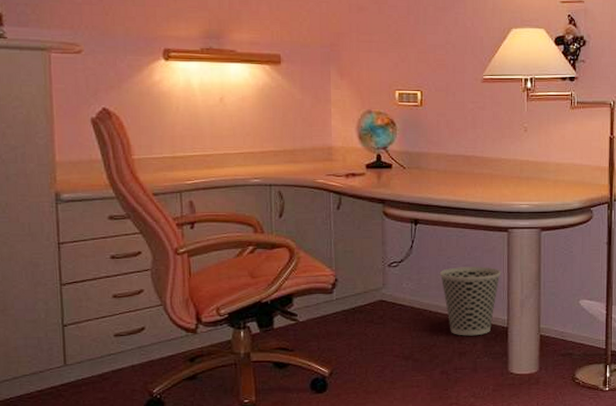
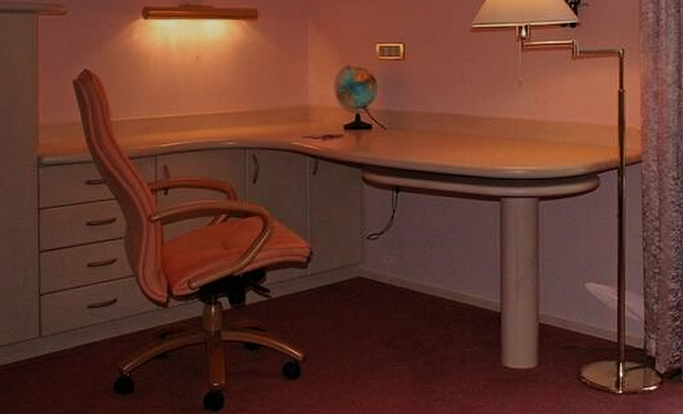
wastebasket: present [439,267,502,336] -> none [423,241,494,321]

